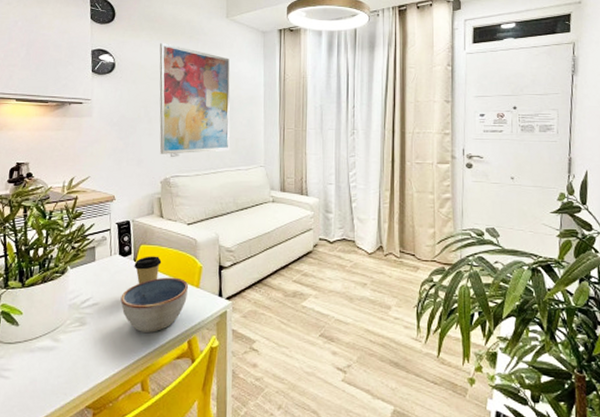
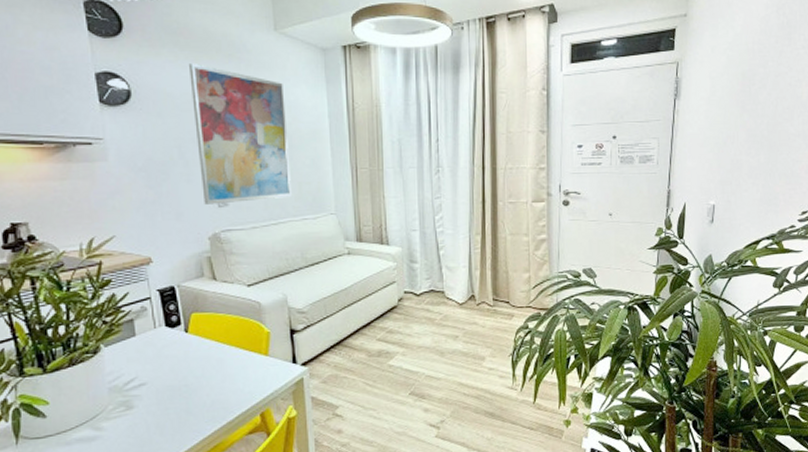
bowl: present [120,277,189,332] -> none [173,346,256,410]
coffee cup: present [134,256,162,284] -> none [186,324,220,358]

